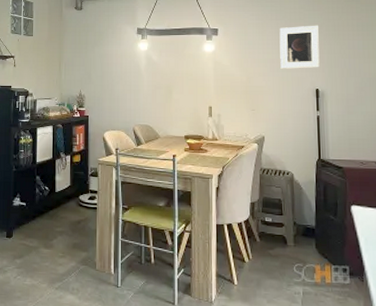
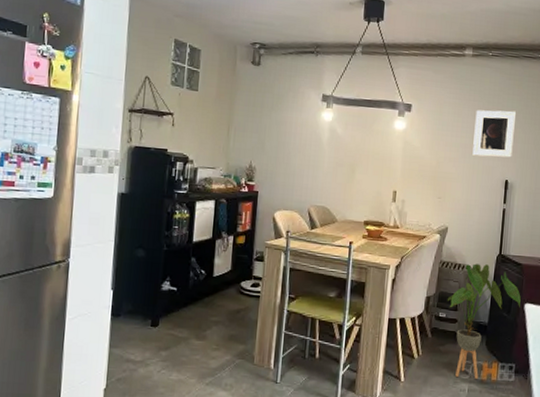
house plant: none [271,169,347,282] -> present [447,263,521,379]

